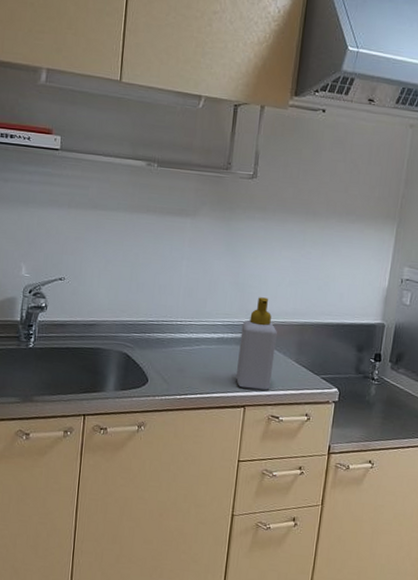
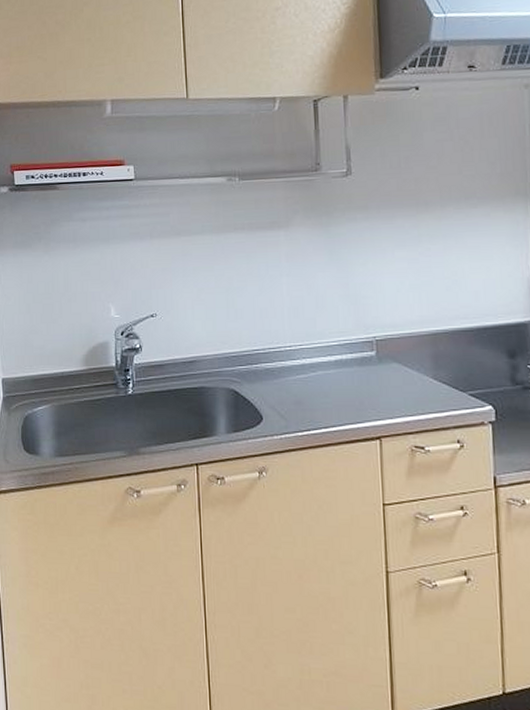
soap bottle: present [236,297,277,390] -> none [361,307,408,416]

